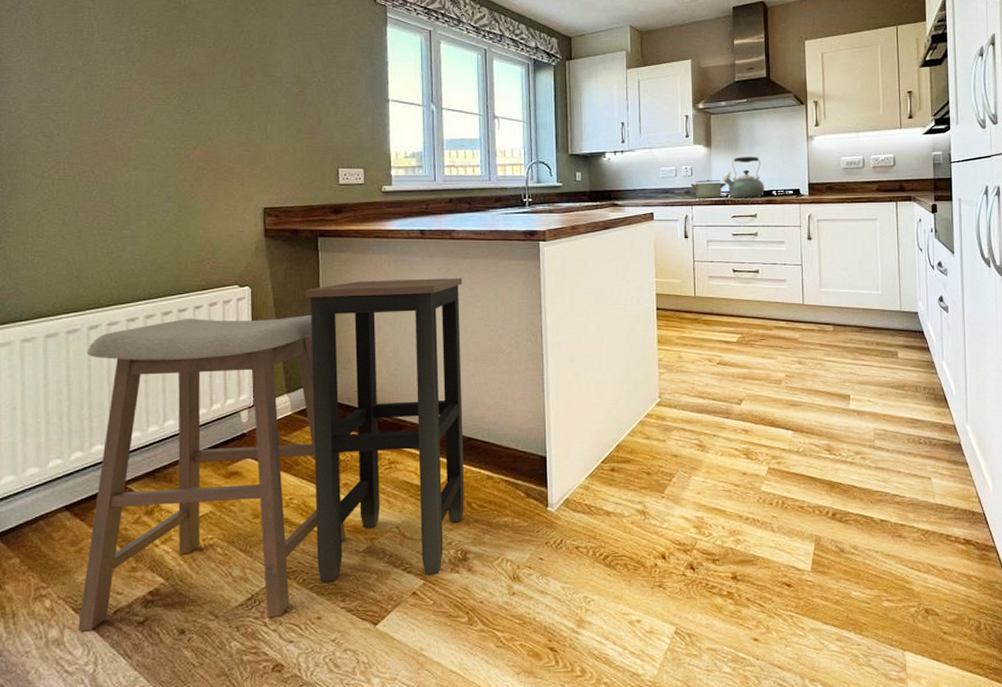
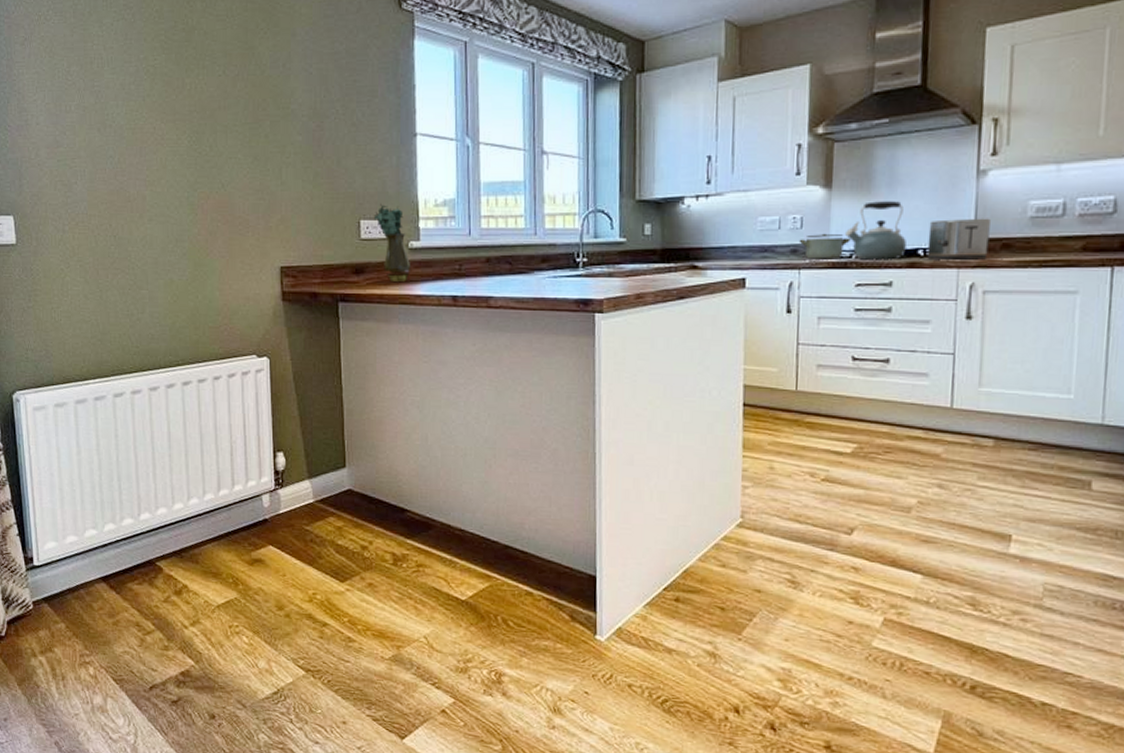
bar stool: present [78,314,347,632] -> none [113,390,372,715]
bar stool: present [304,277,465,582] -> none [324,354,501,694]
vase: none [351,155,384,219] -> present [373,203,411,282]
toaster: none [778,169,818,199] -> present [927,218,990,261]

